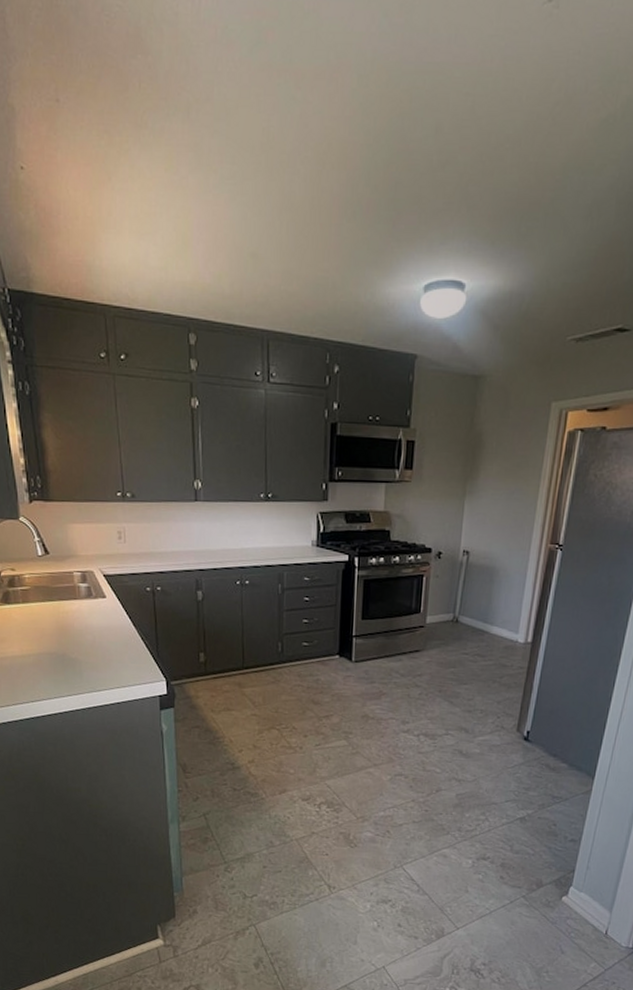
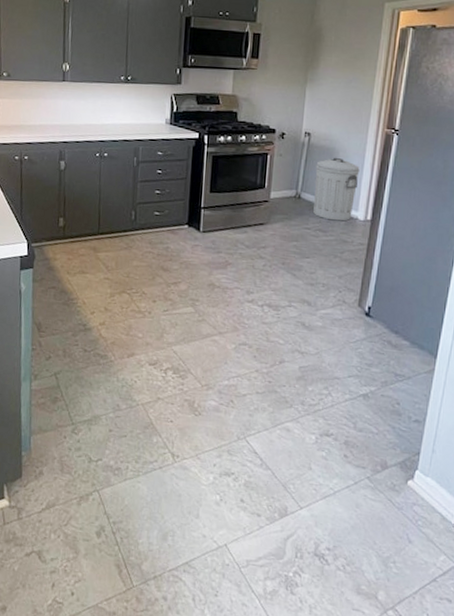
trash can: none [472,576,521,645] -> present [313,157,360,222]

